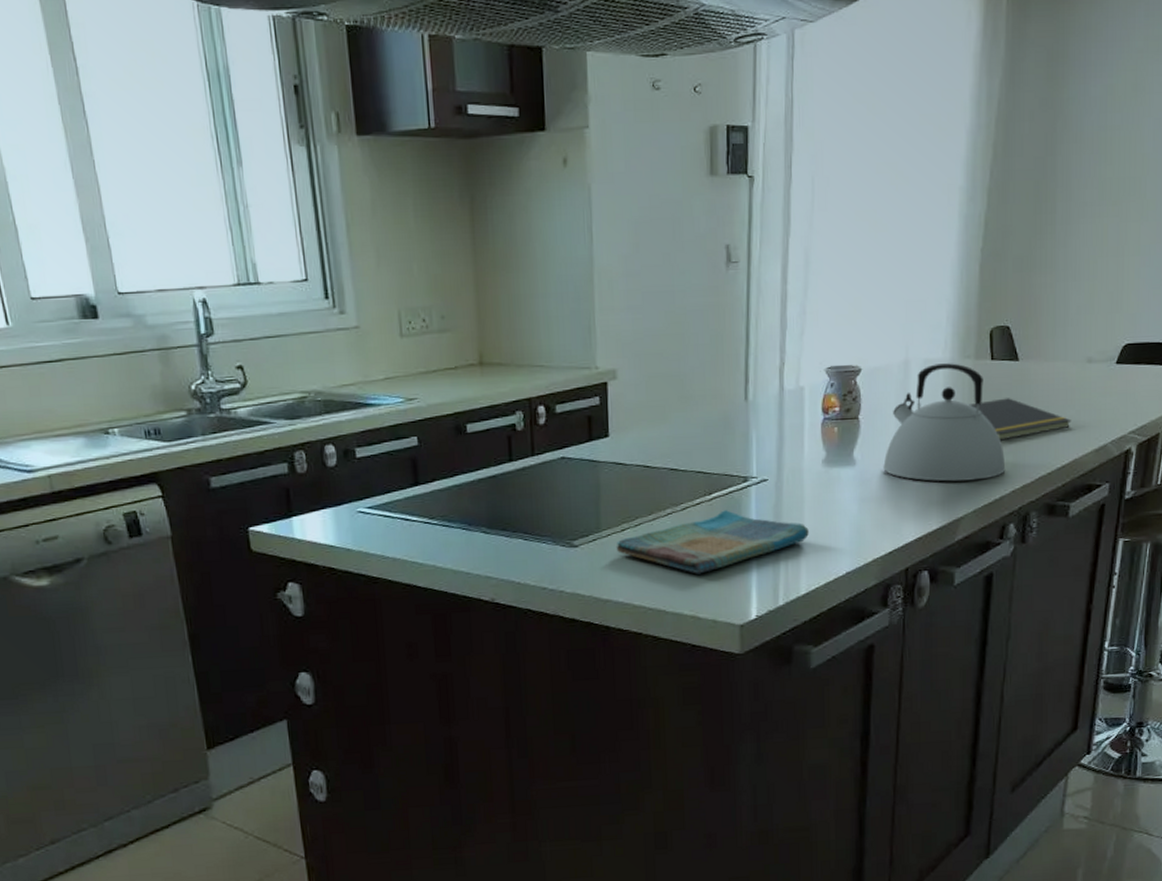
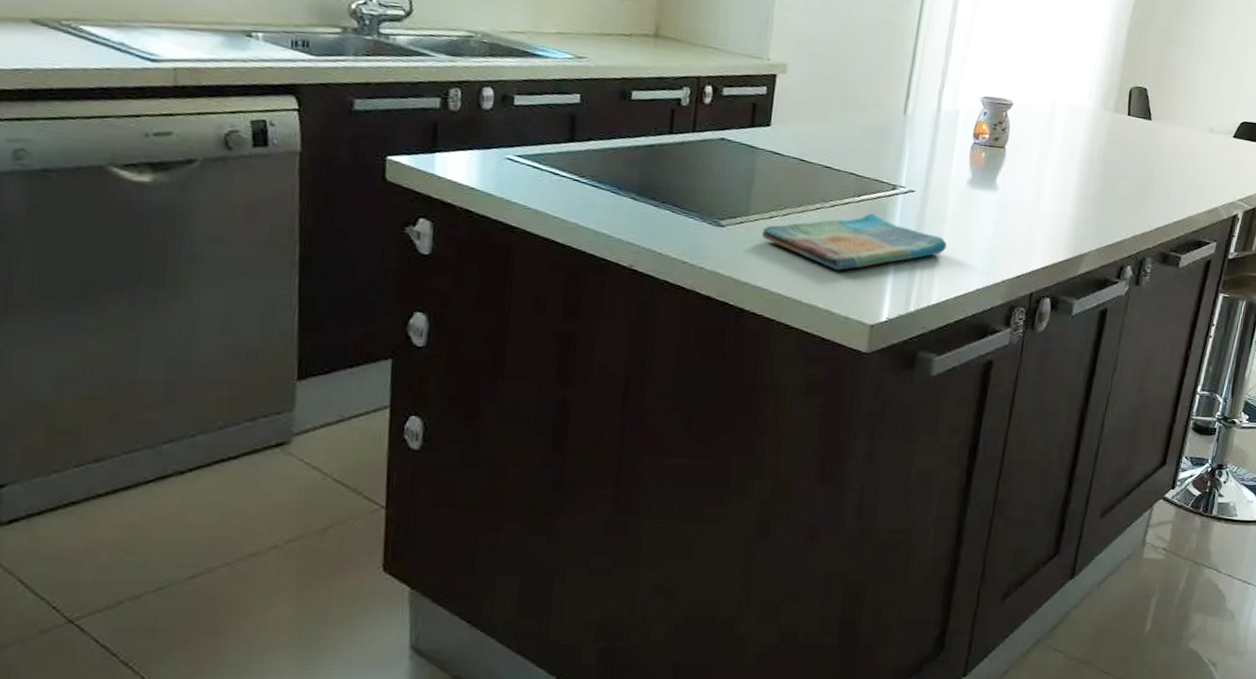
kettle: present [883,363,1006,482] -> none [1021,110,1130,222]
notepad: present [969,398,1071,441] -> none [1104,151,1190,189]

